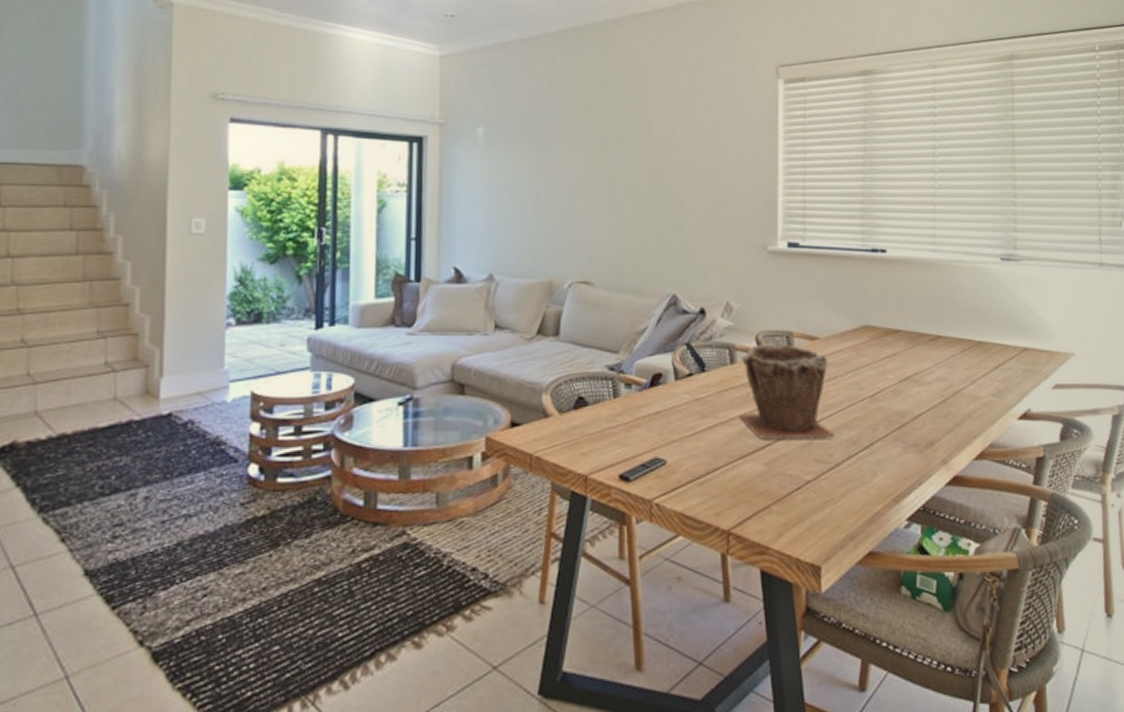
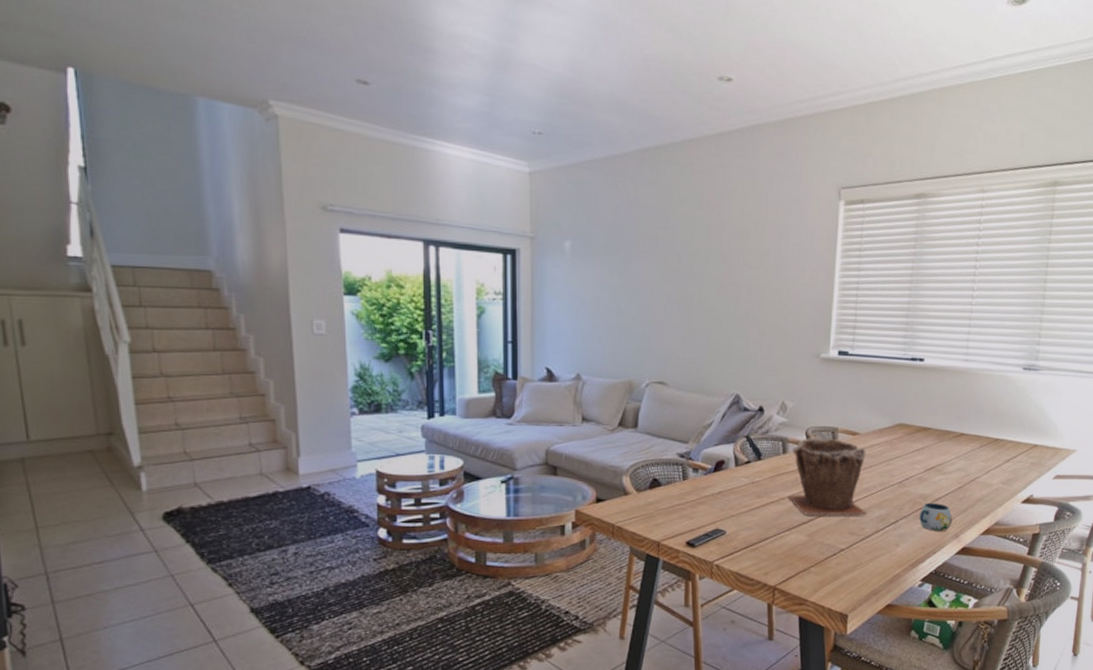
mug: none [898,421,938,456] -> present [919,503,953,531]

